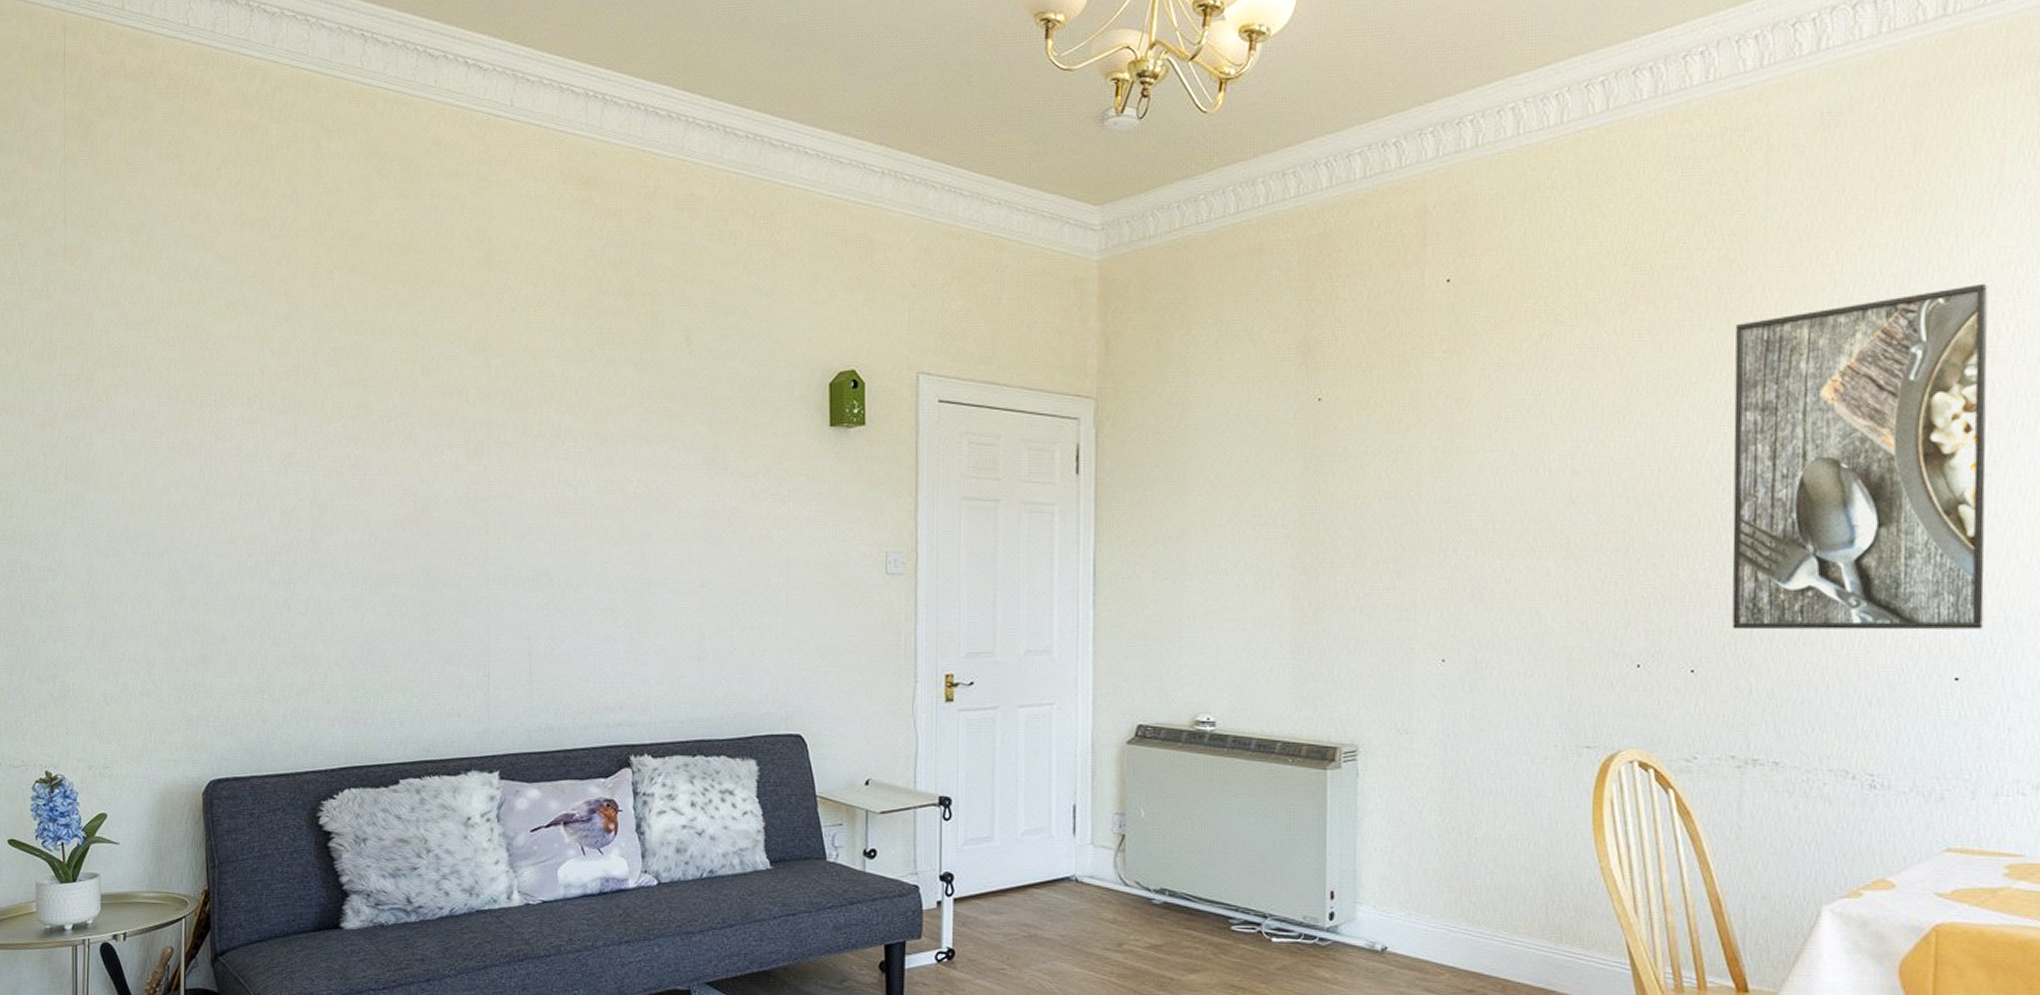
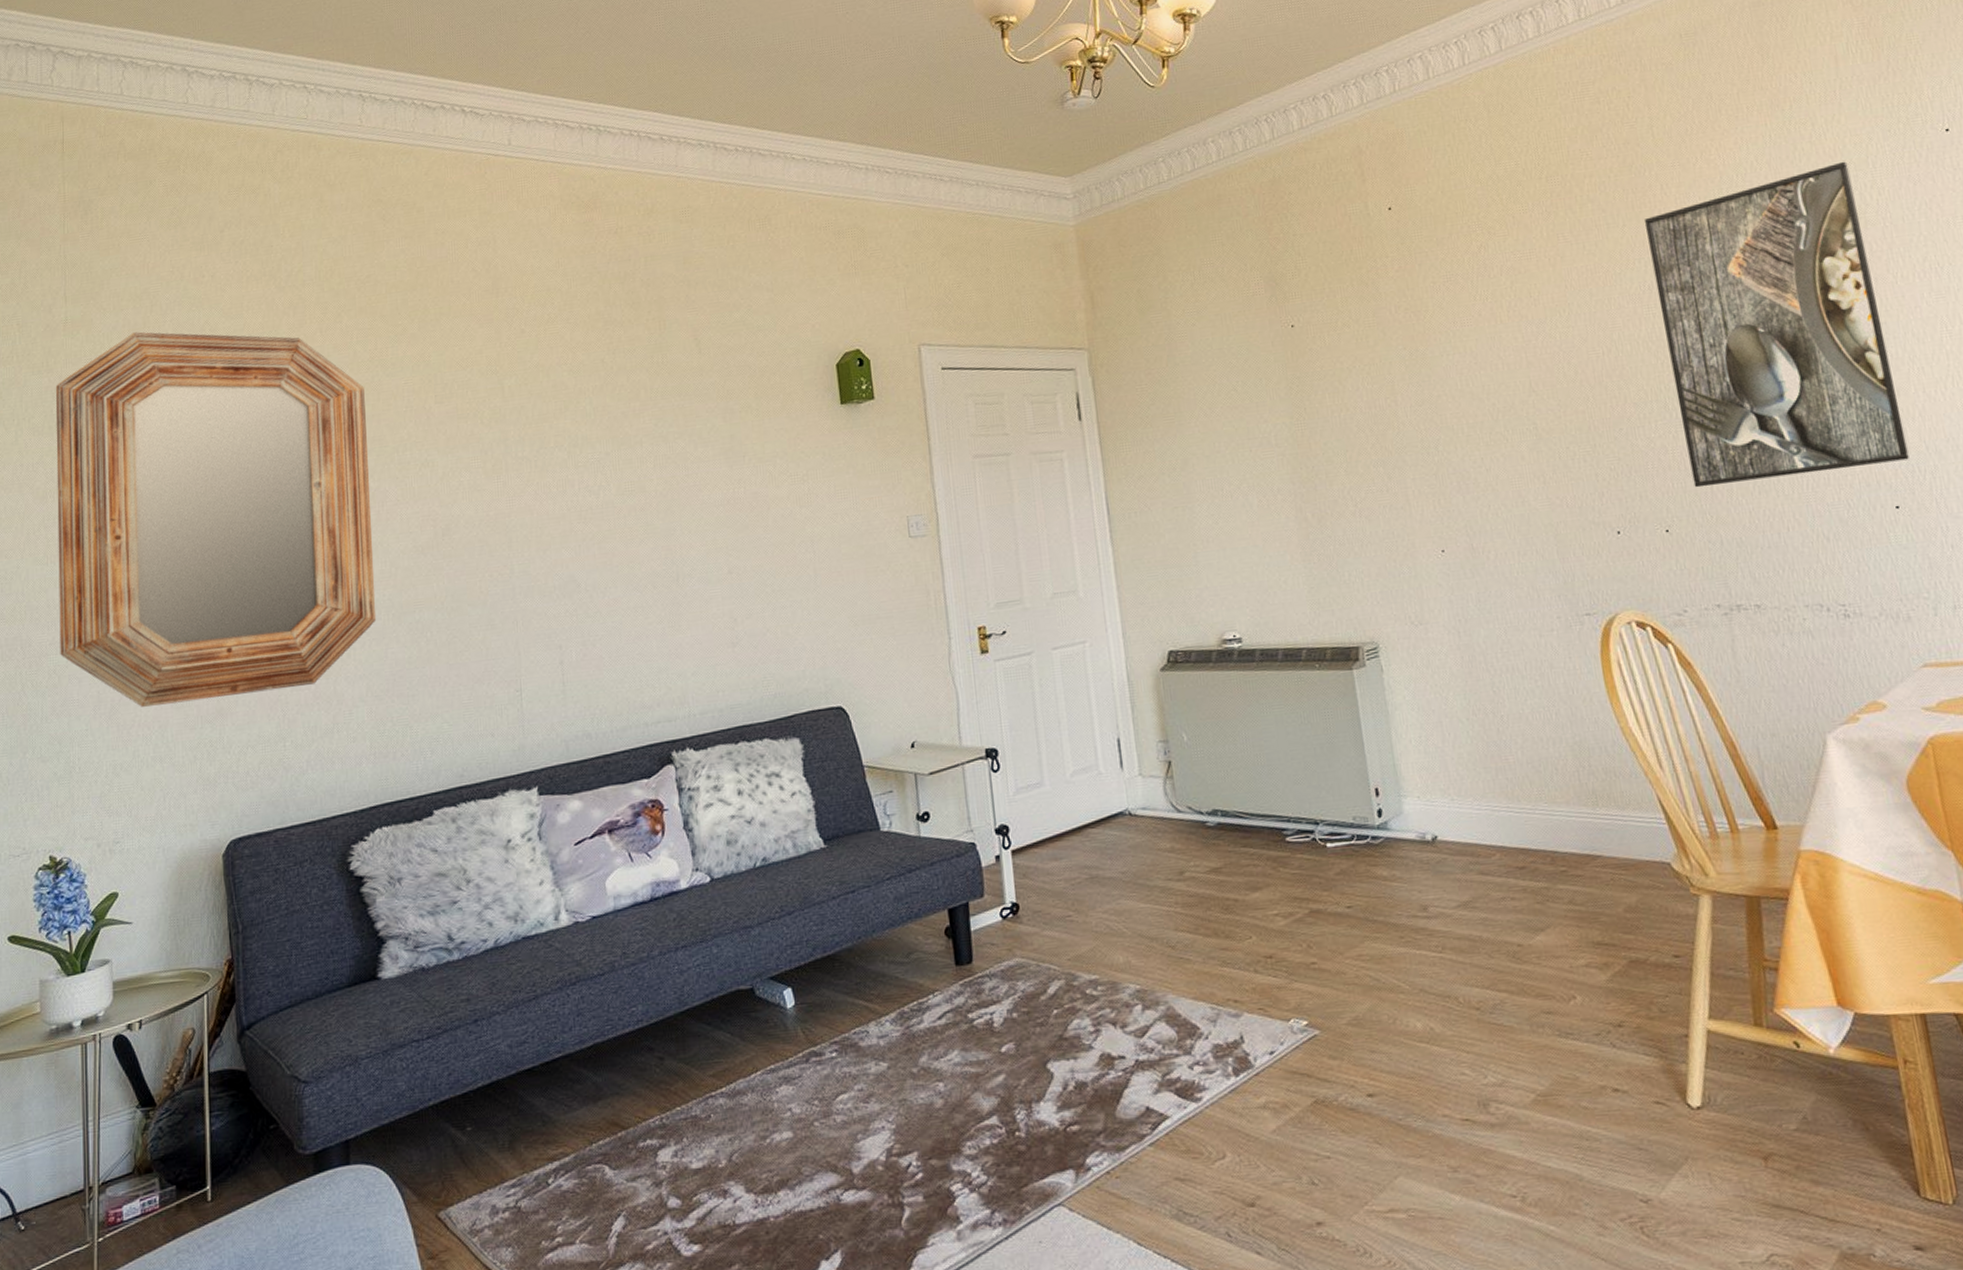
home mirror: none [54,266,354,644] -> present [55,332,377,707]

